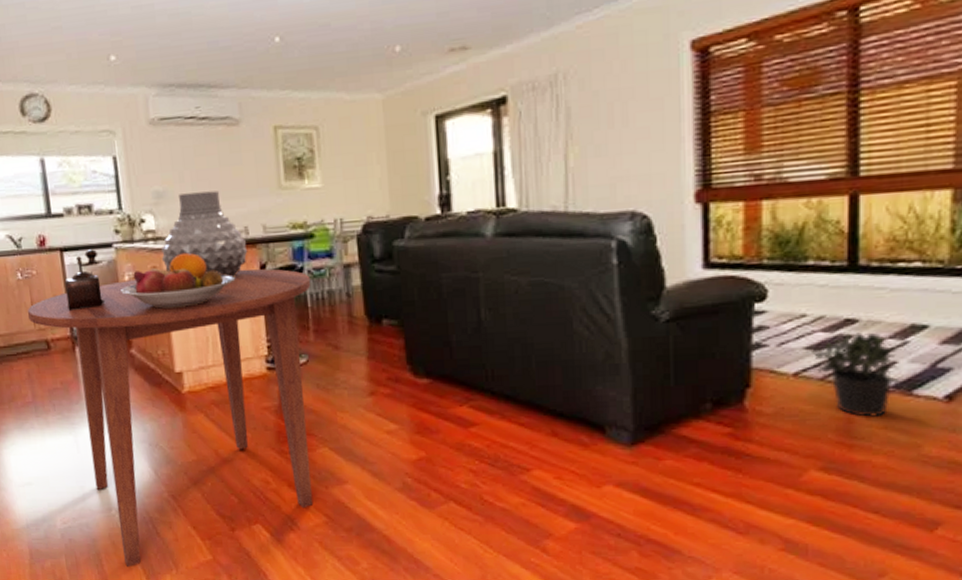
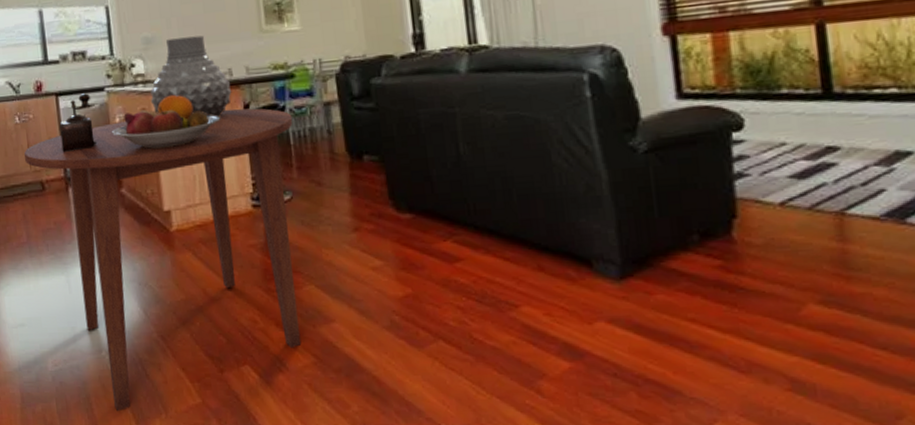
potted plant: present [812,332,900,417] -> none [796,159,891,247]

